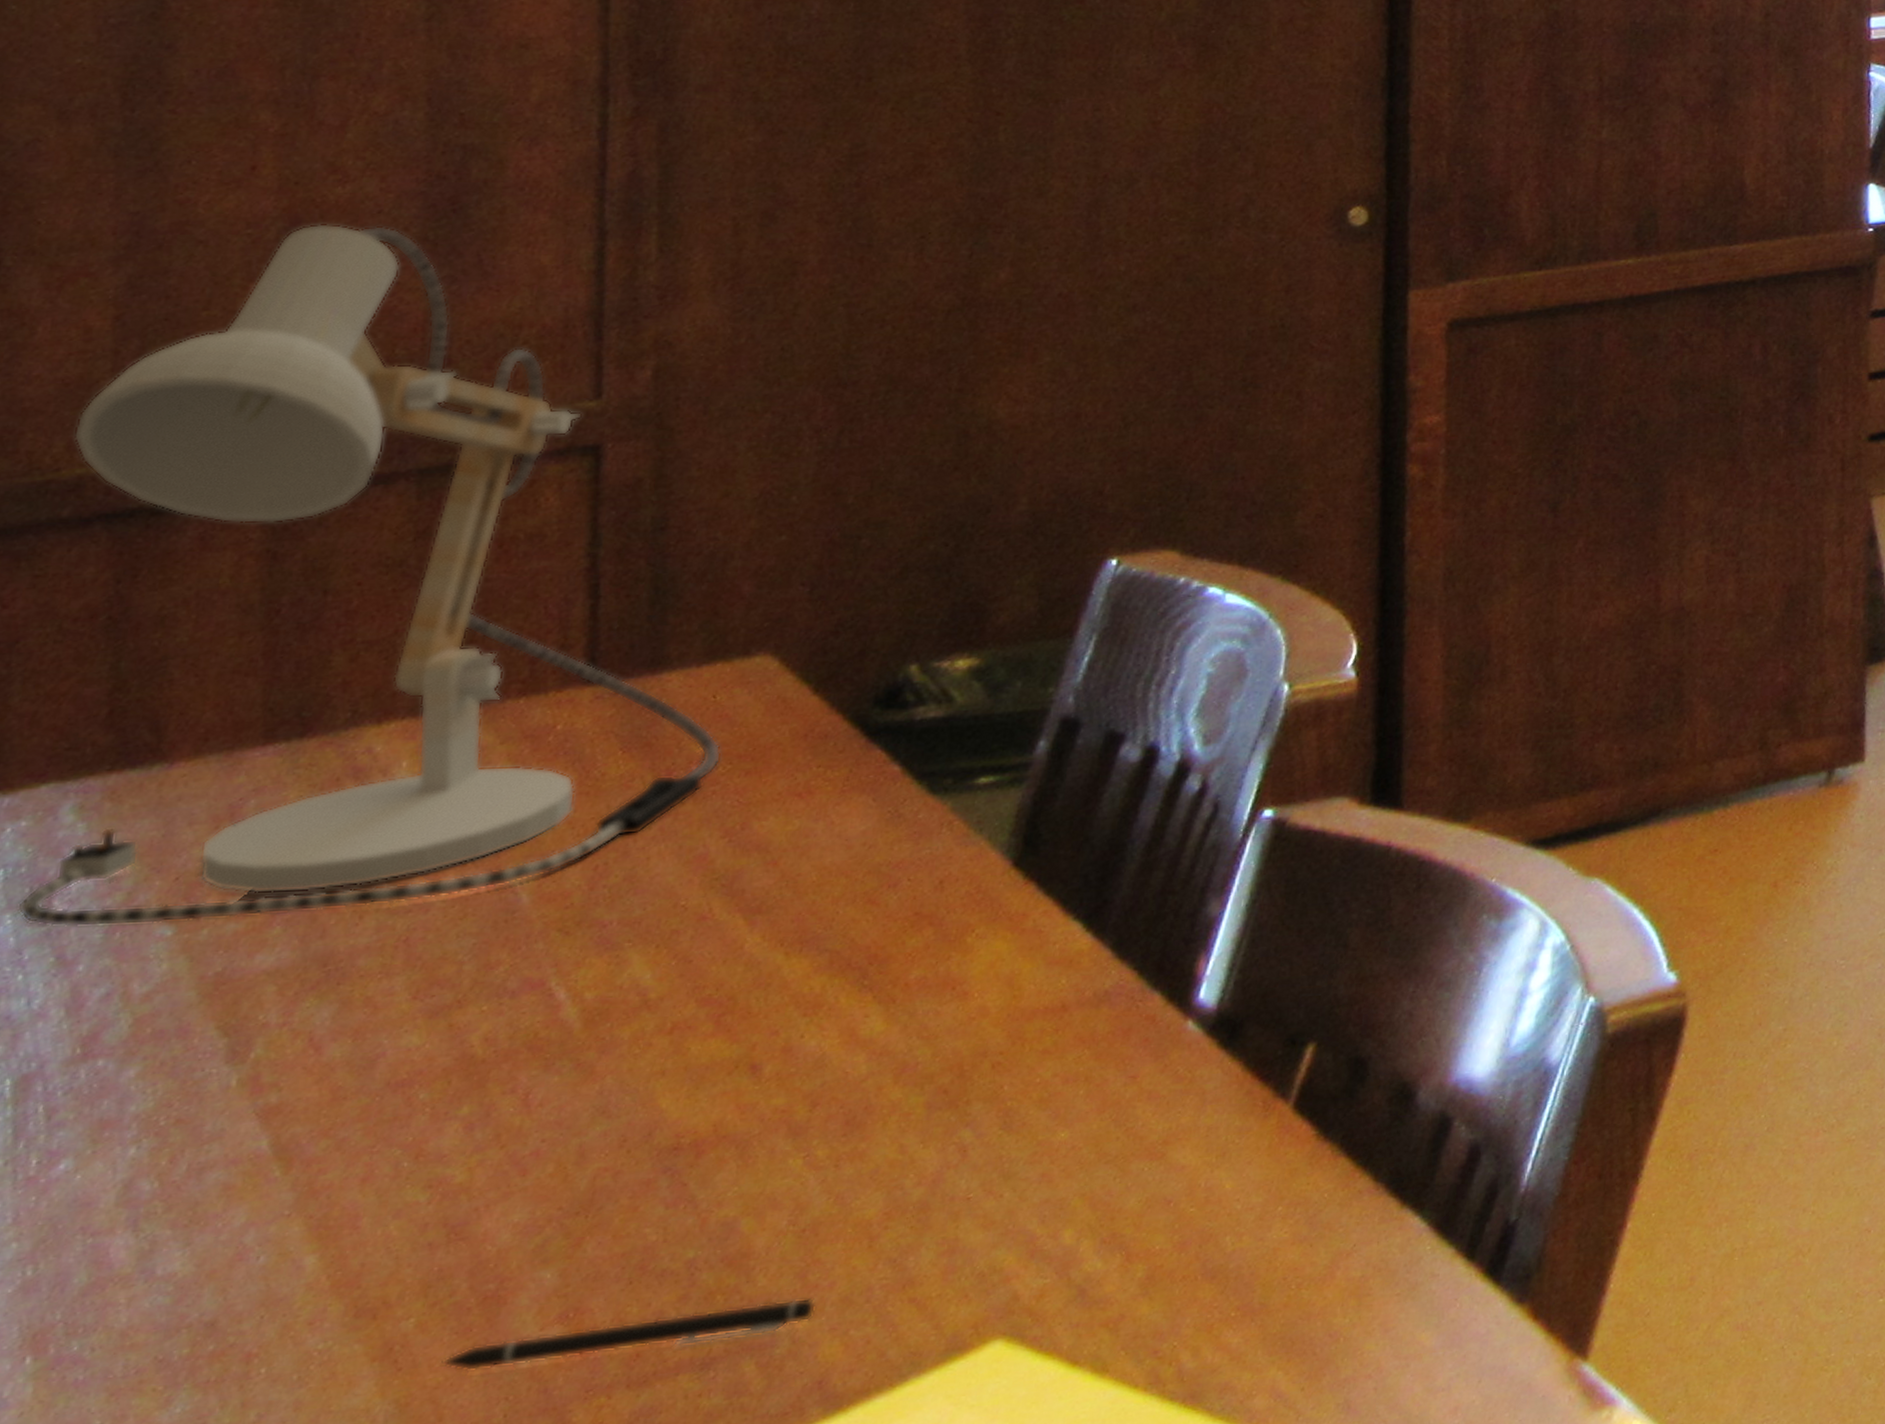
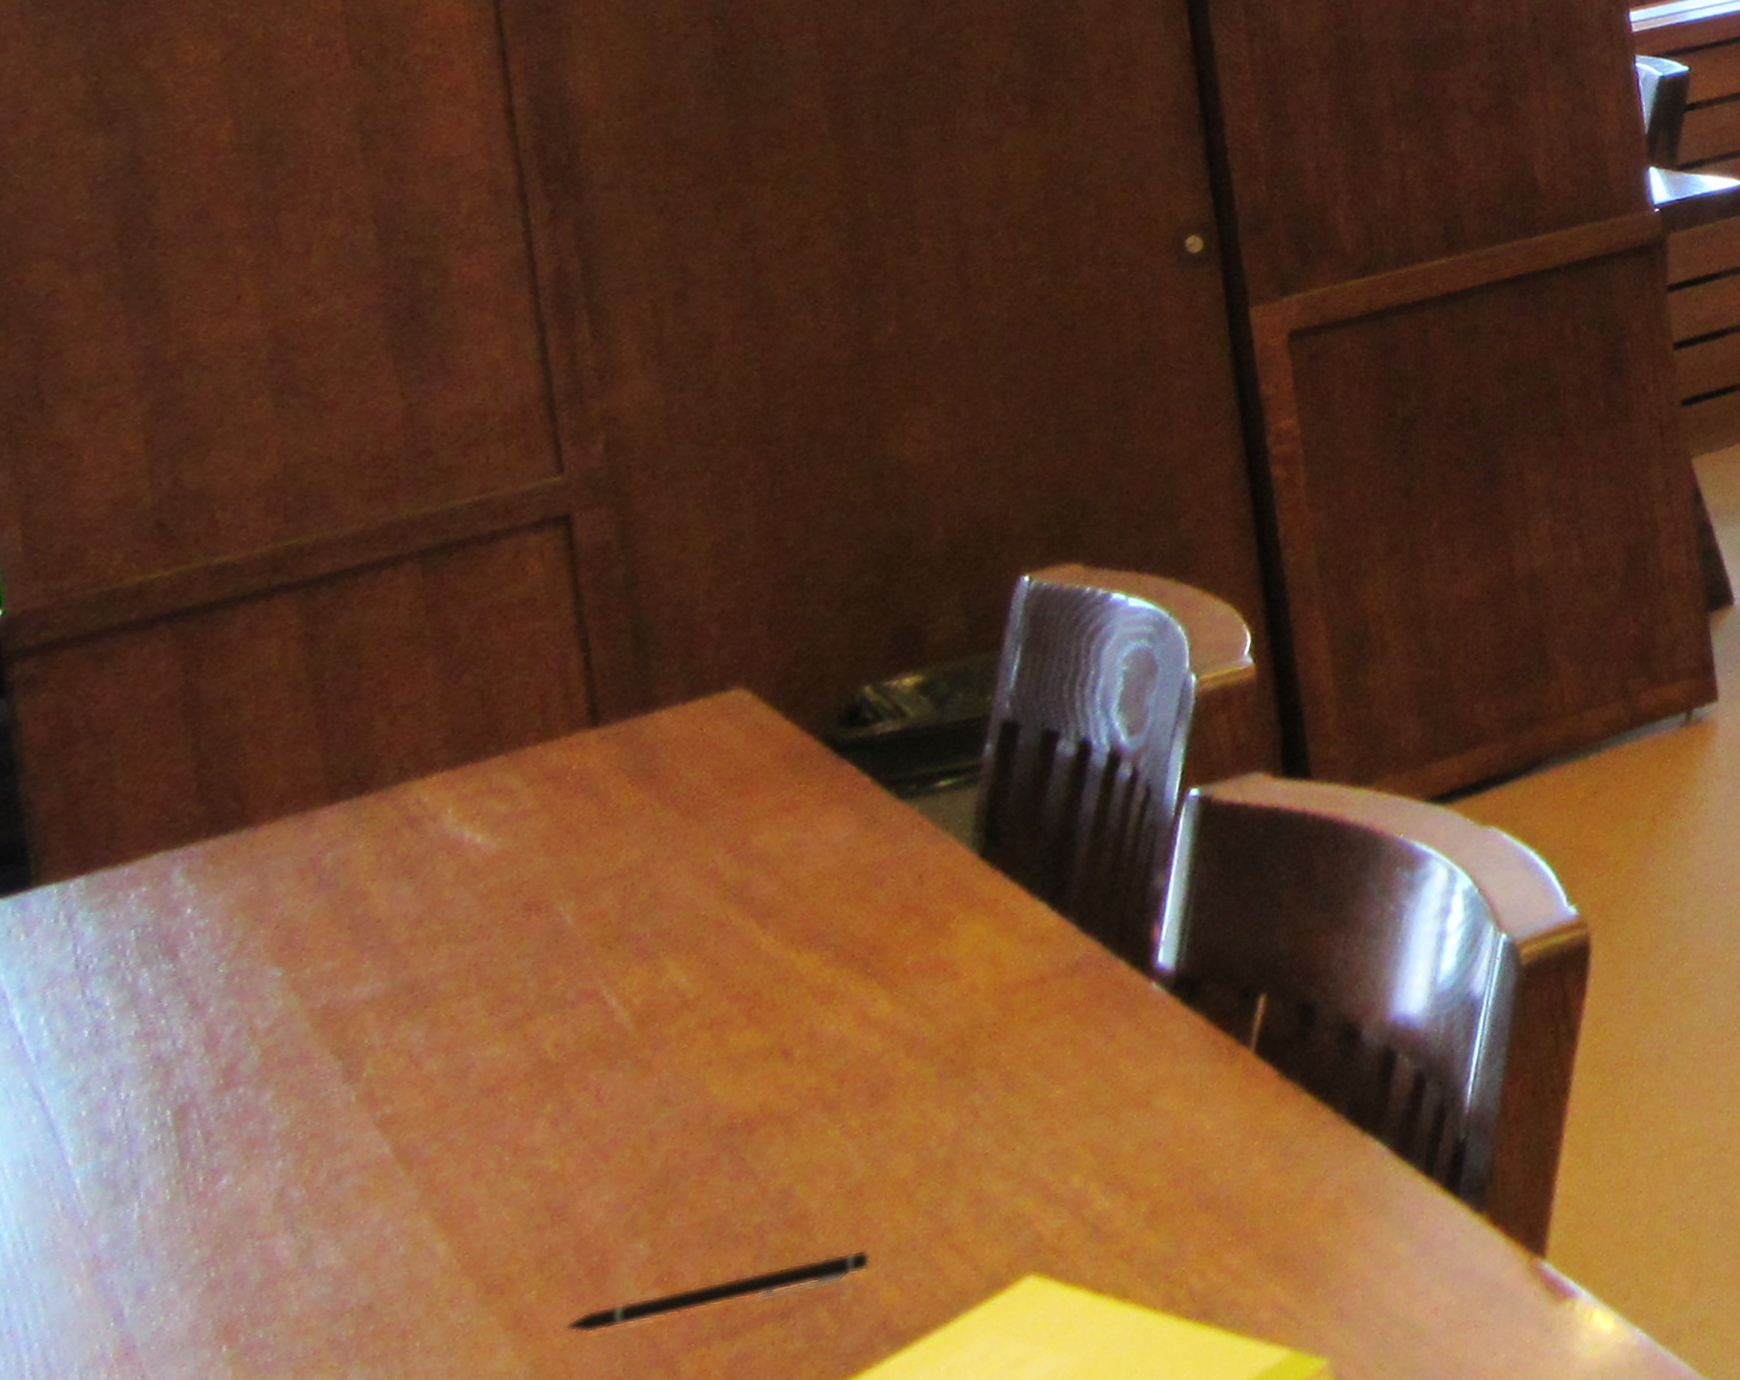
desk lamp: present [16,223,722,928] -> none [128,337,716,977]

